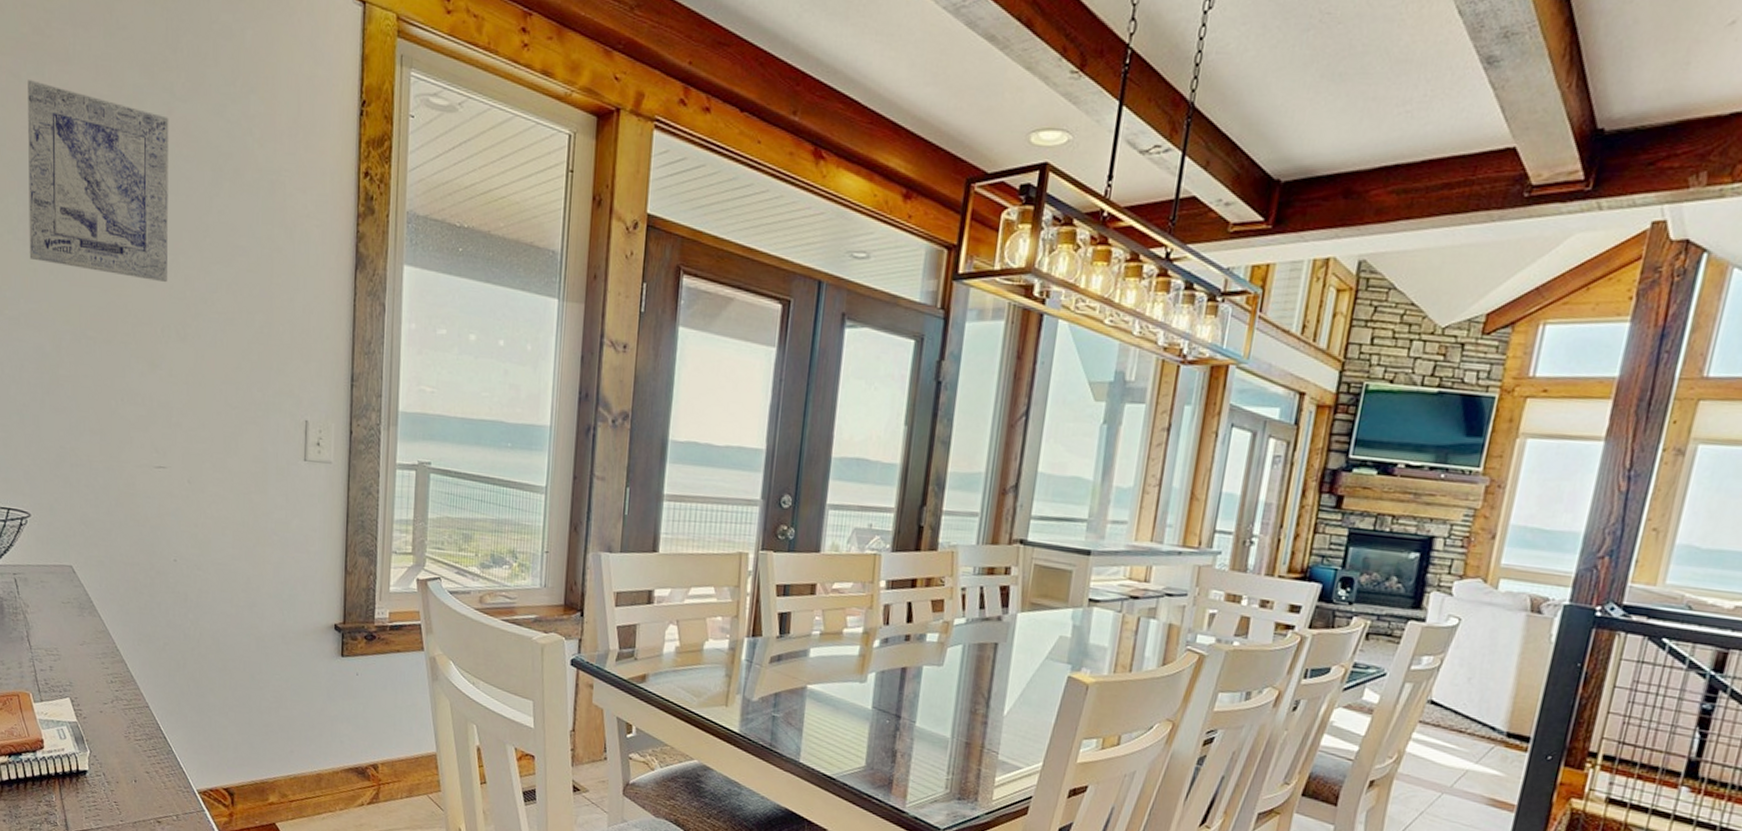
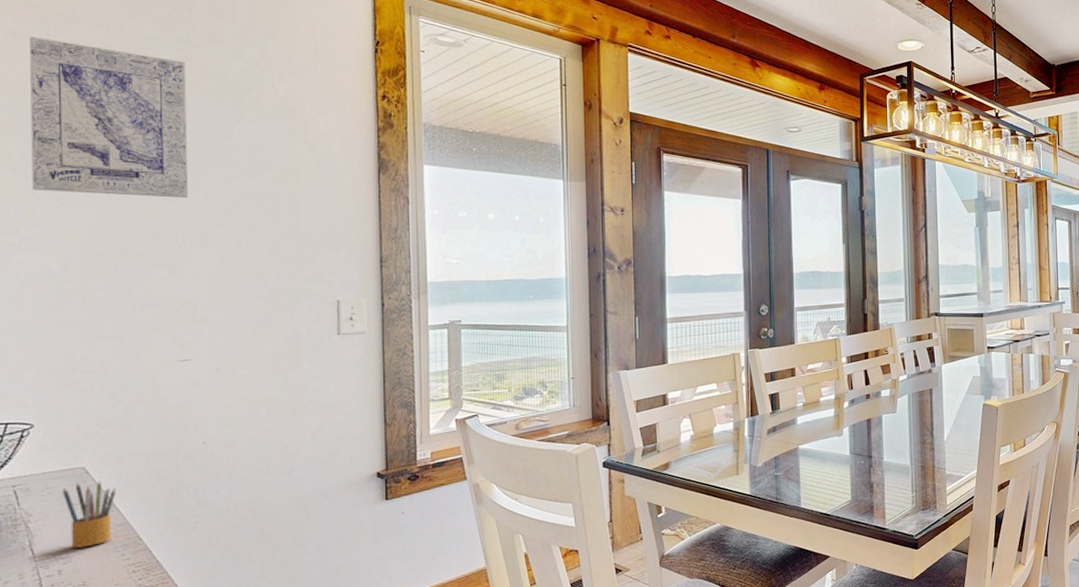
pencil box: none [54,581,98,649] -> present [63,480,116,549]

